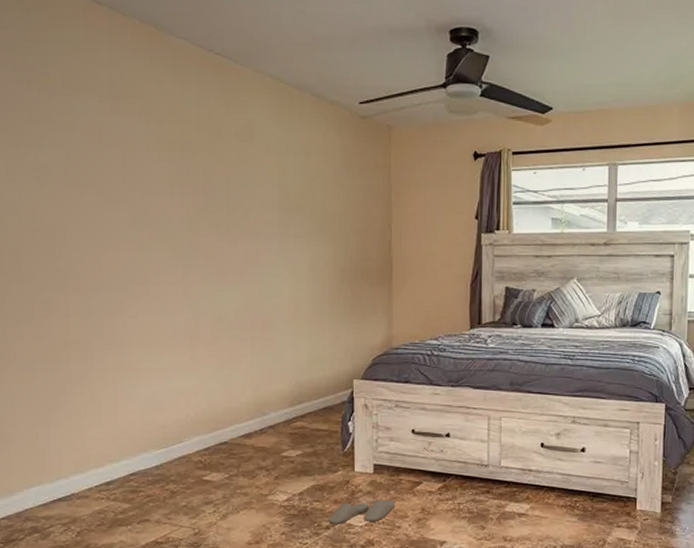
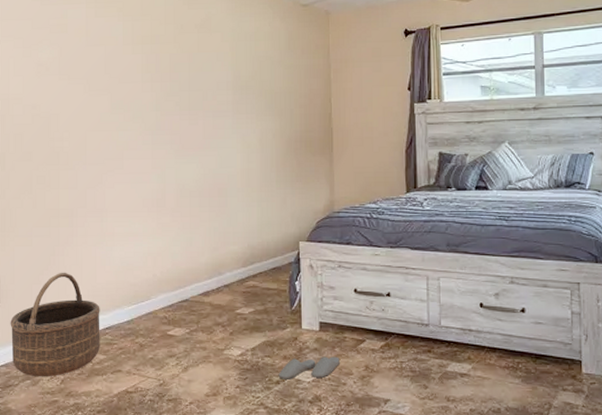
basket: none [11,412,124,530] -> present [10,272,100,377]

